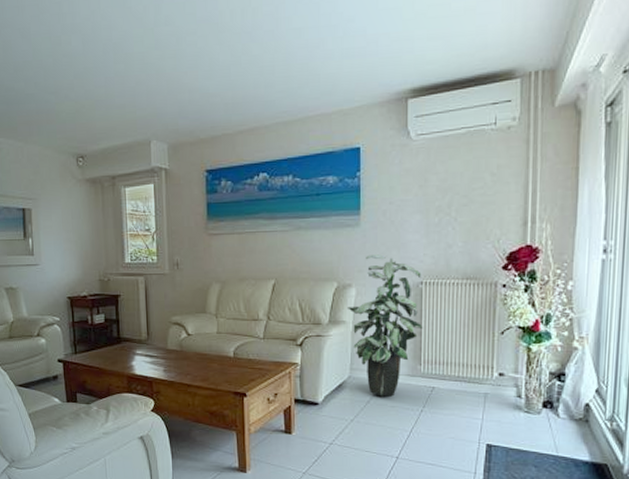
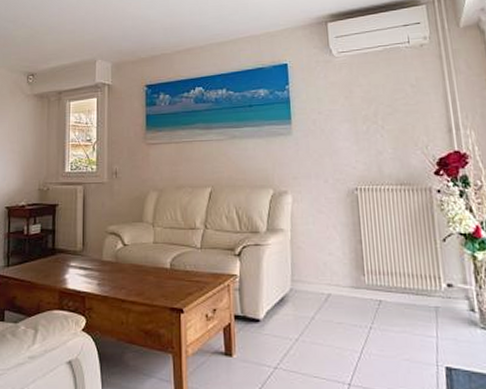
indoor plant: present [348,254,424,397] -> none [285,161,363,312]

